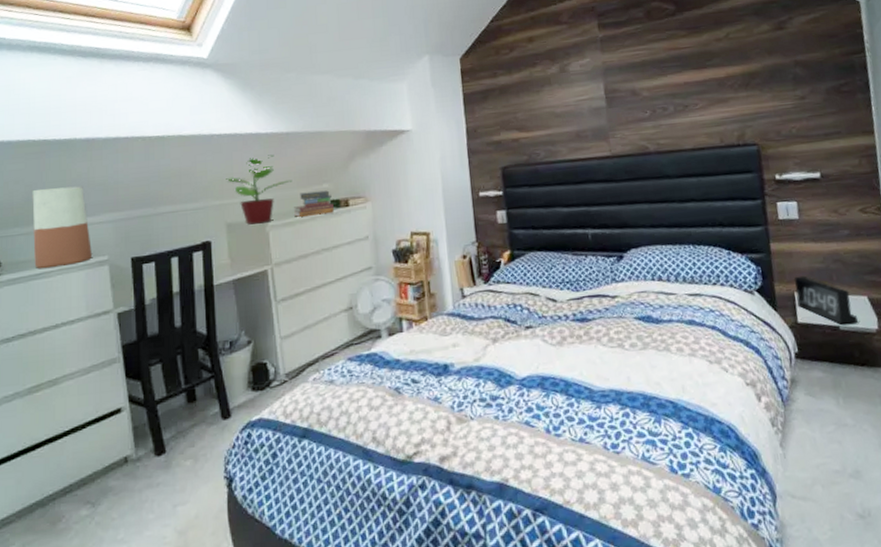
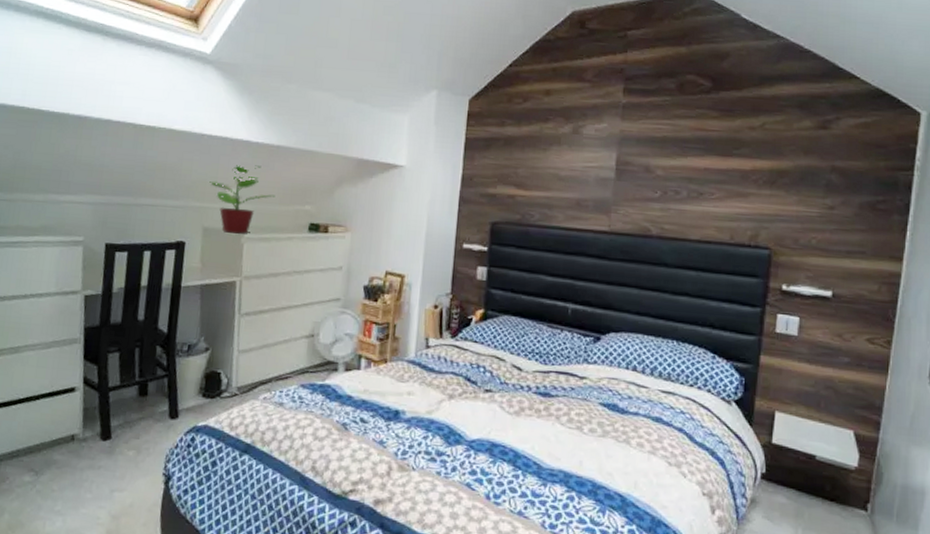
vase: present [32,186,92,270] -> none [12,158,70,240]
books: present [294,190,334,218] -> none [272,210,313,237]
alarm clock: present [793,275,858,326] -> none [776,395,837,457]

